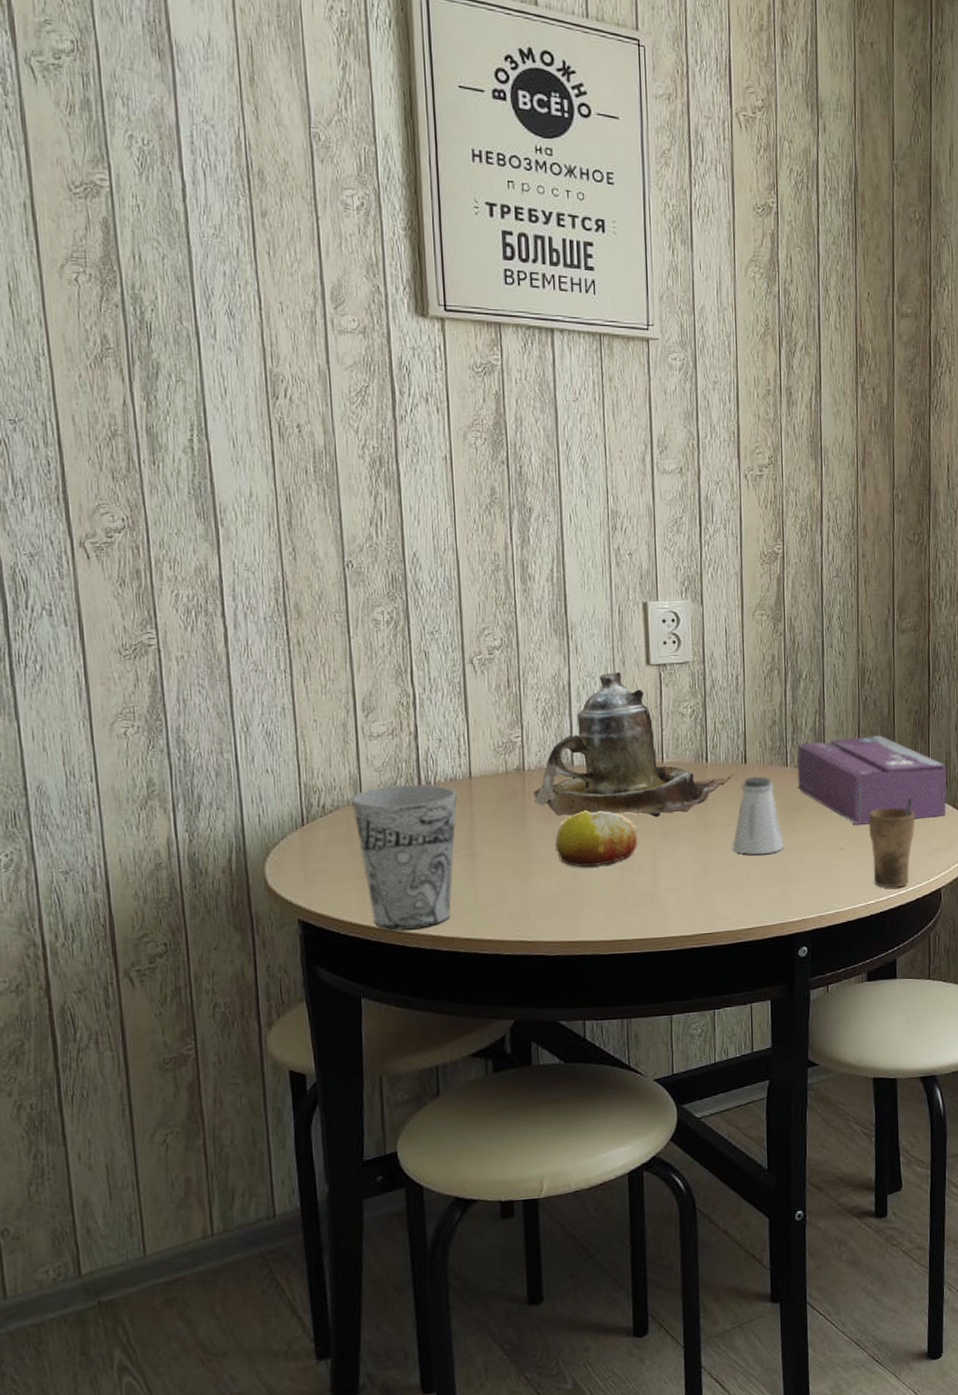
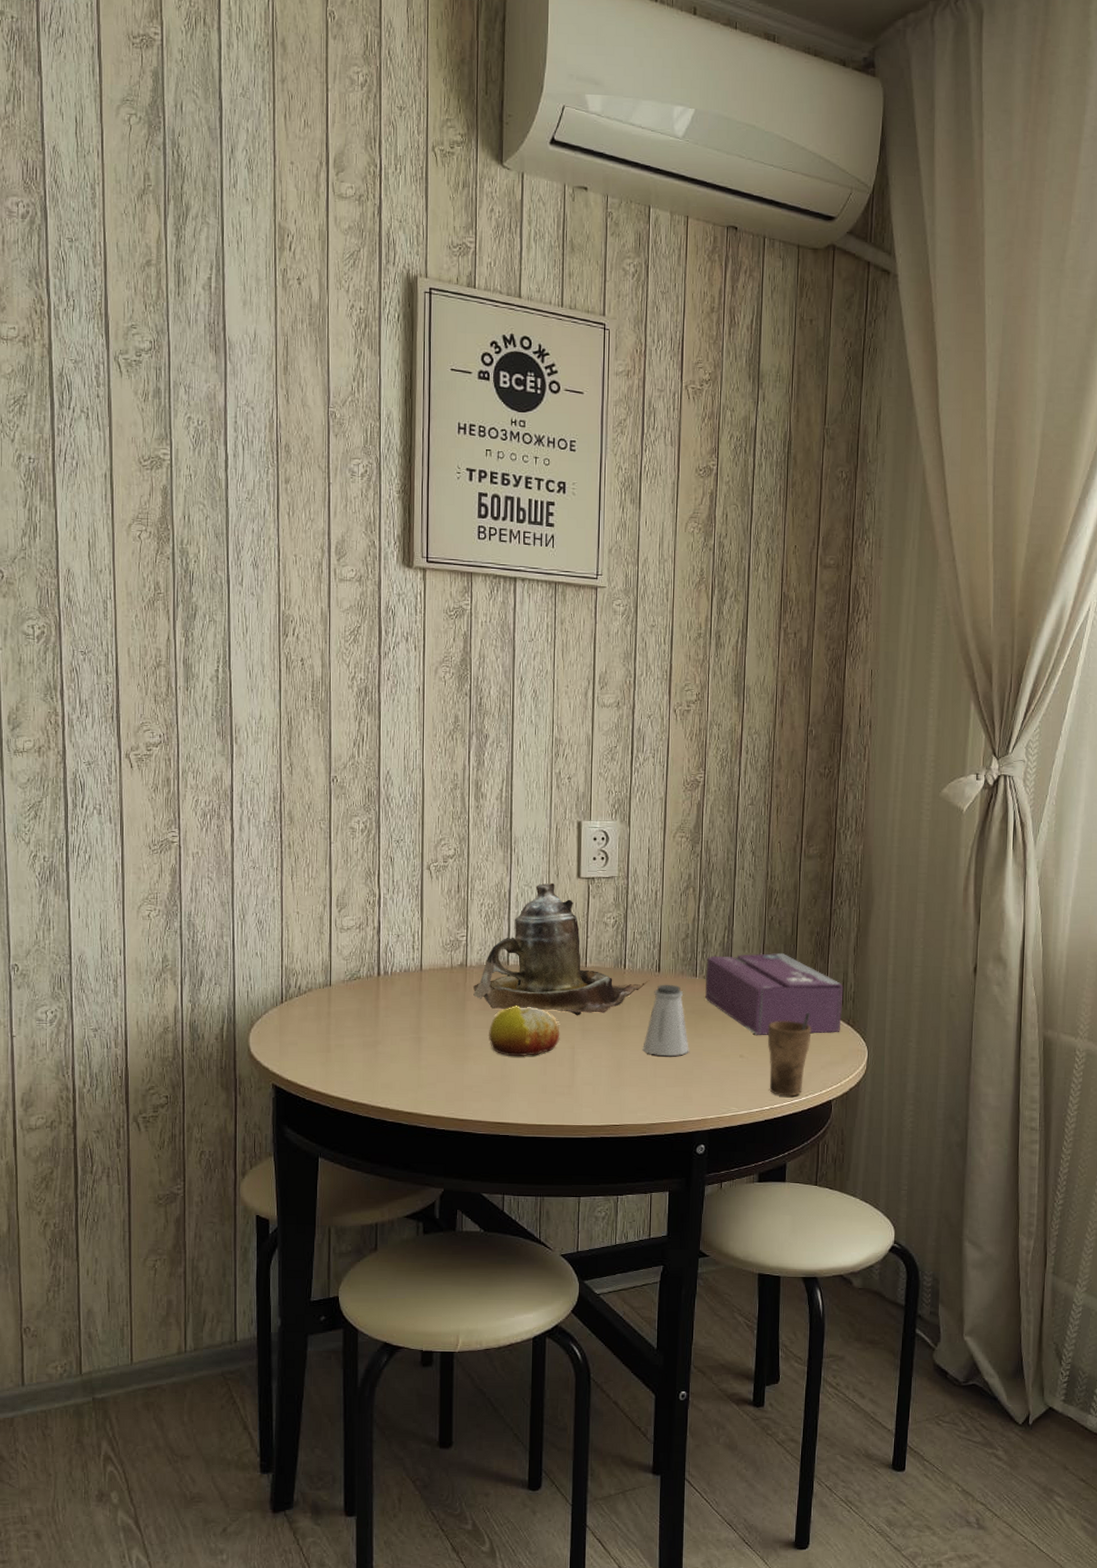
cup: present [352,784,457,931] -> none [323,972,409,1102]

